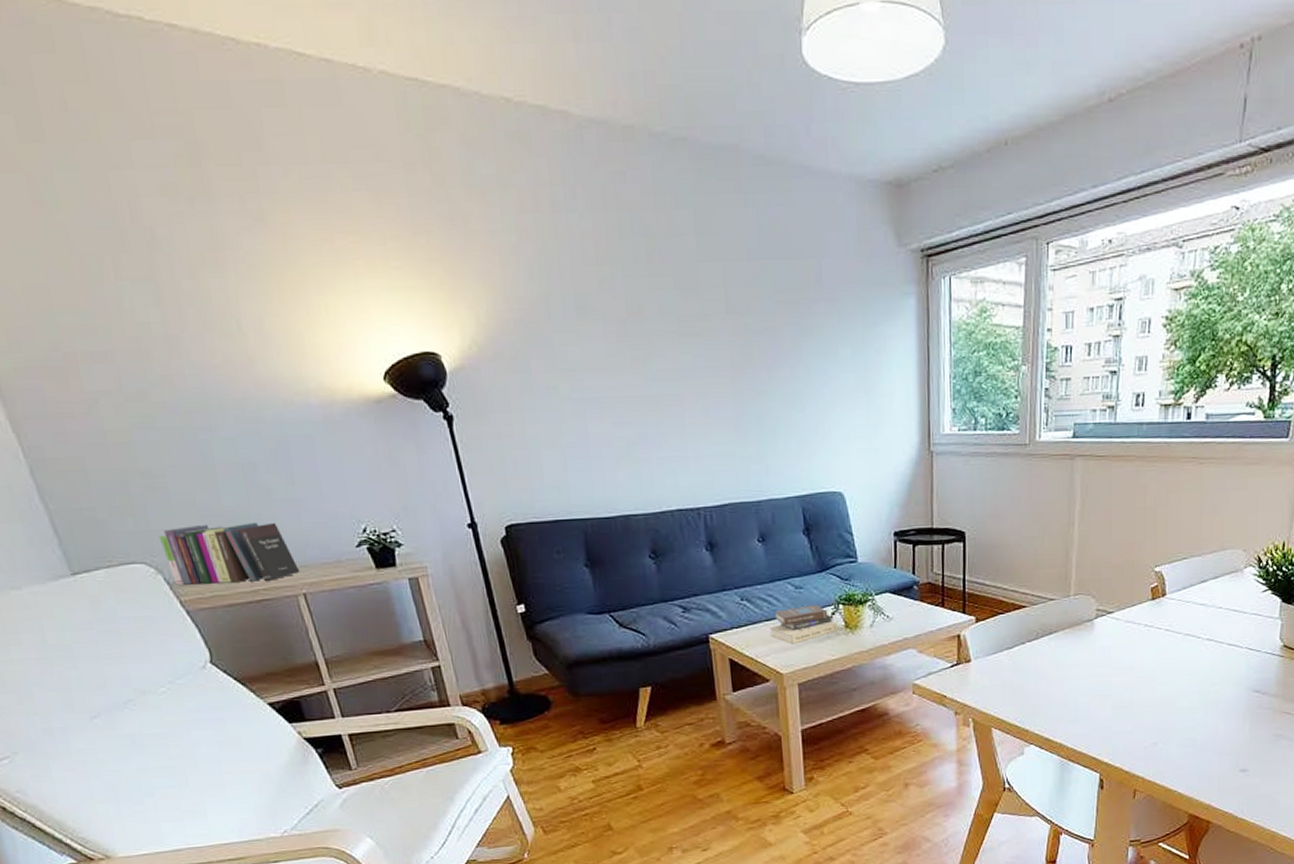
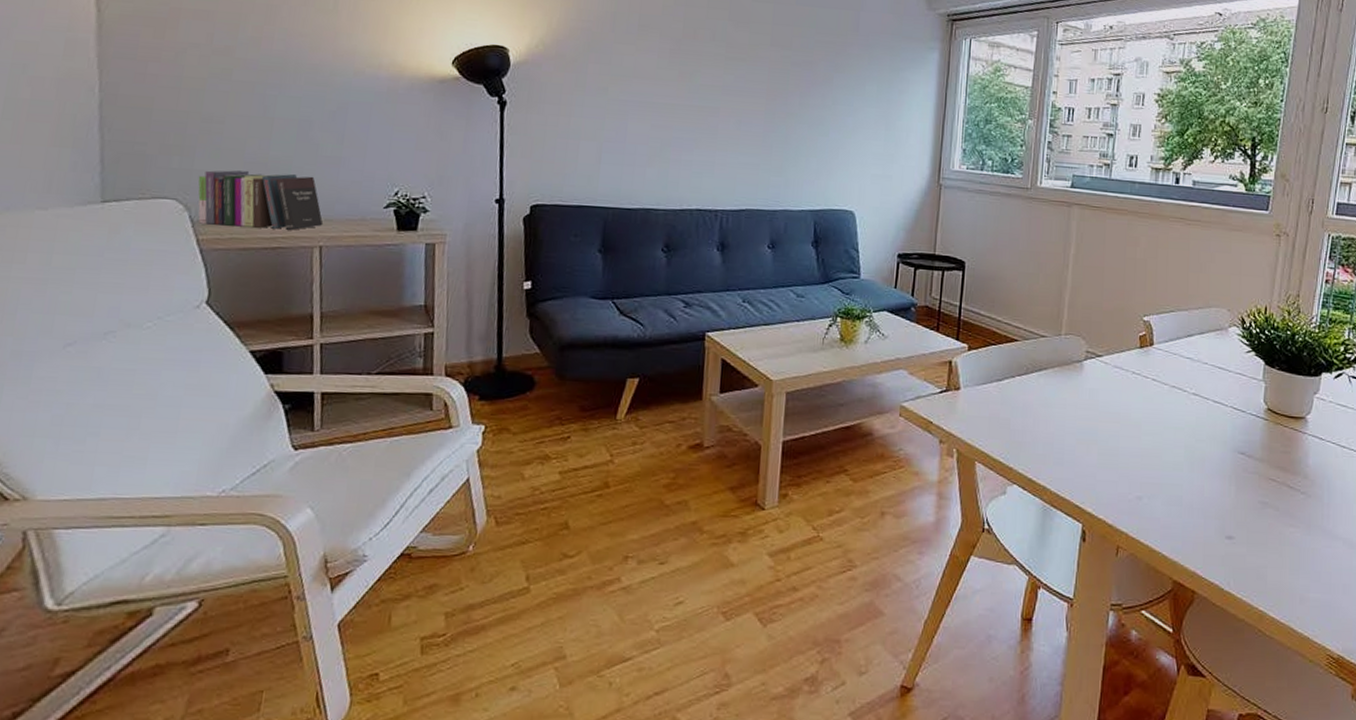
books: present [769,604,837,644] -> none [766,314,833,352]

